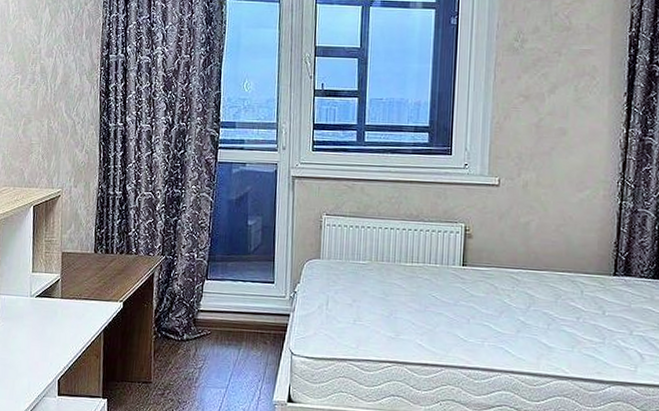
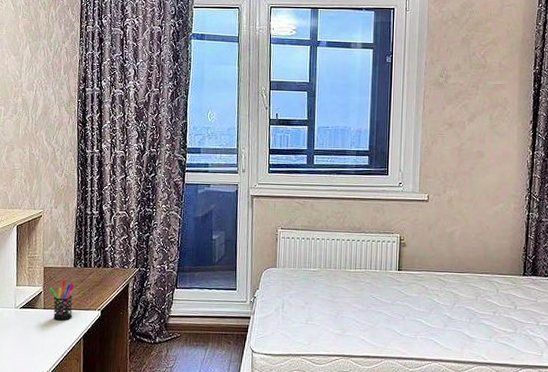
pen holder: none [67,266,95,312] -> present [49,279,74,321]

